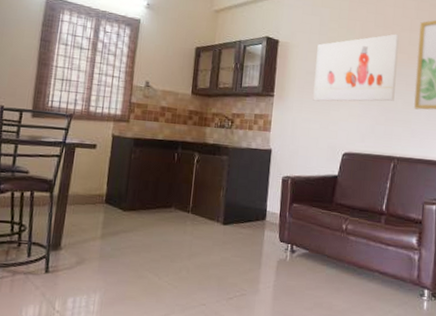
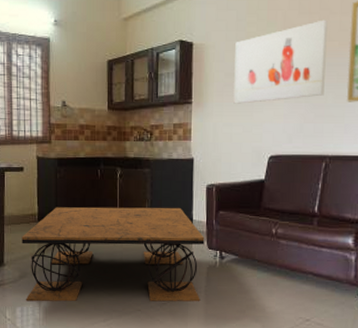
coffee table: none [80,188,277,297] -> present [21,207,205,302]

